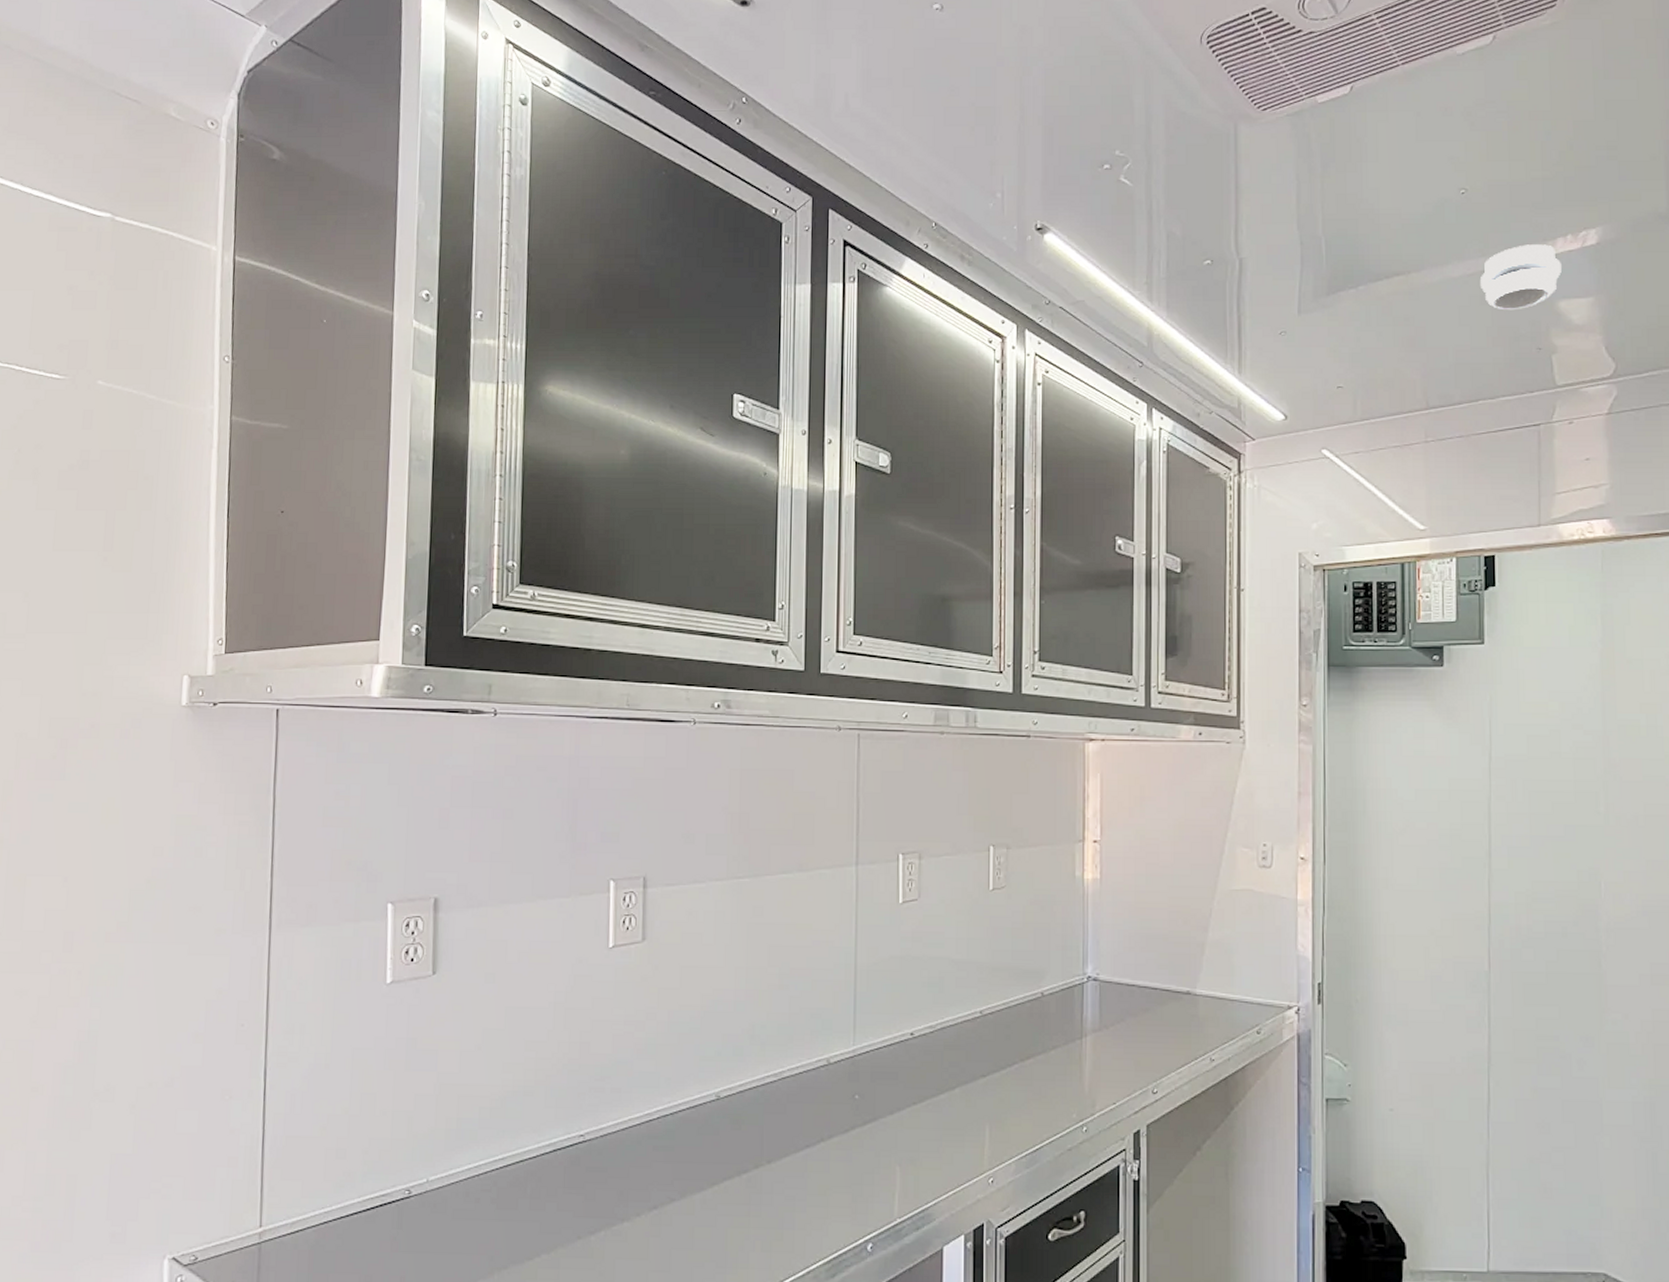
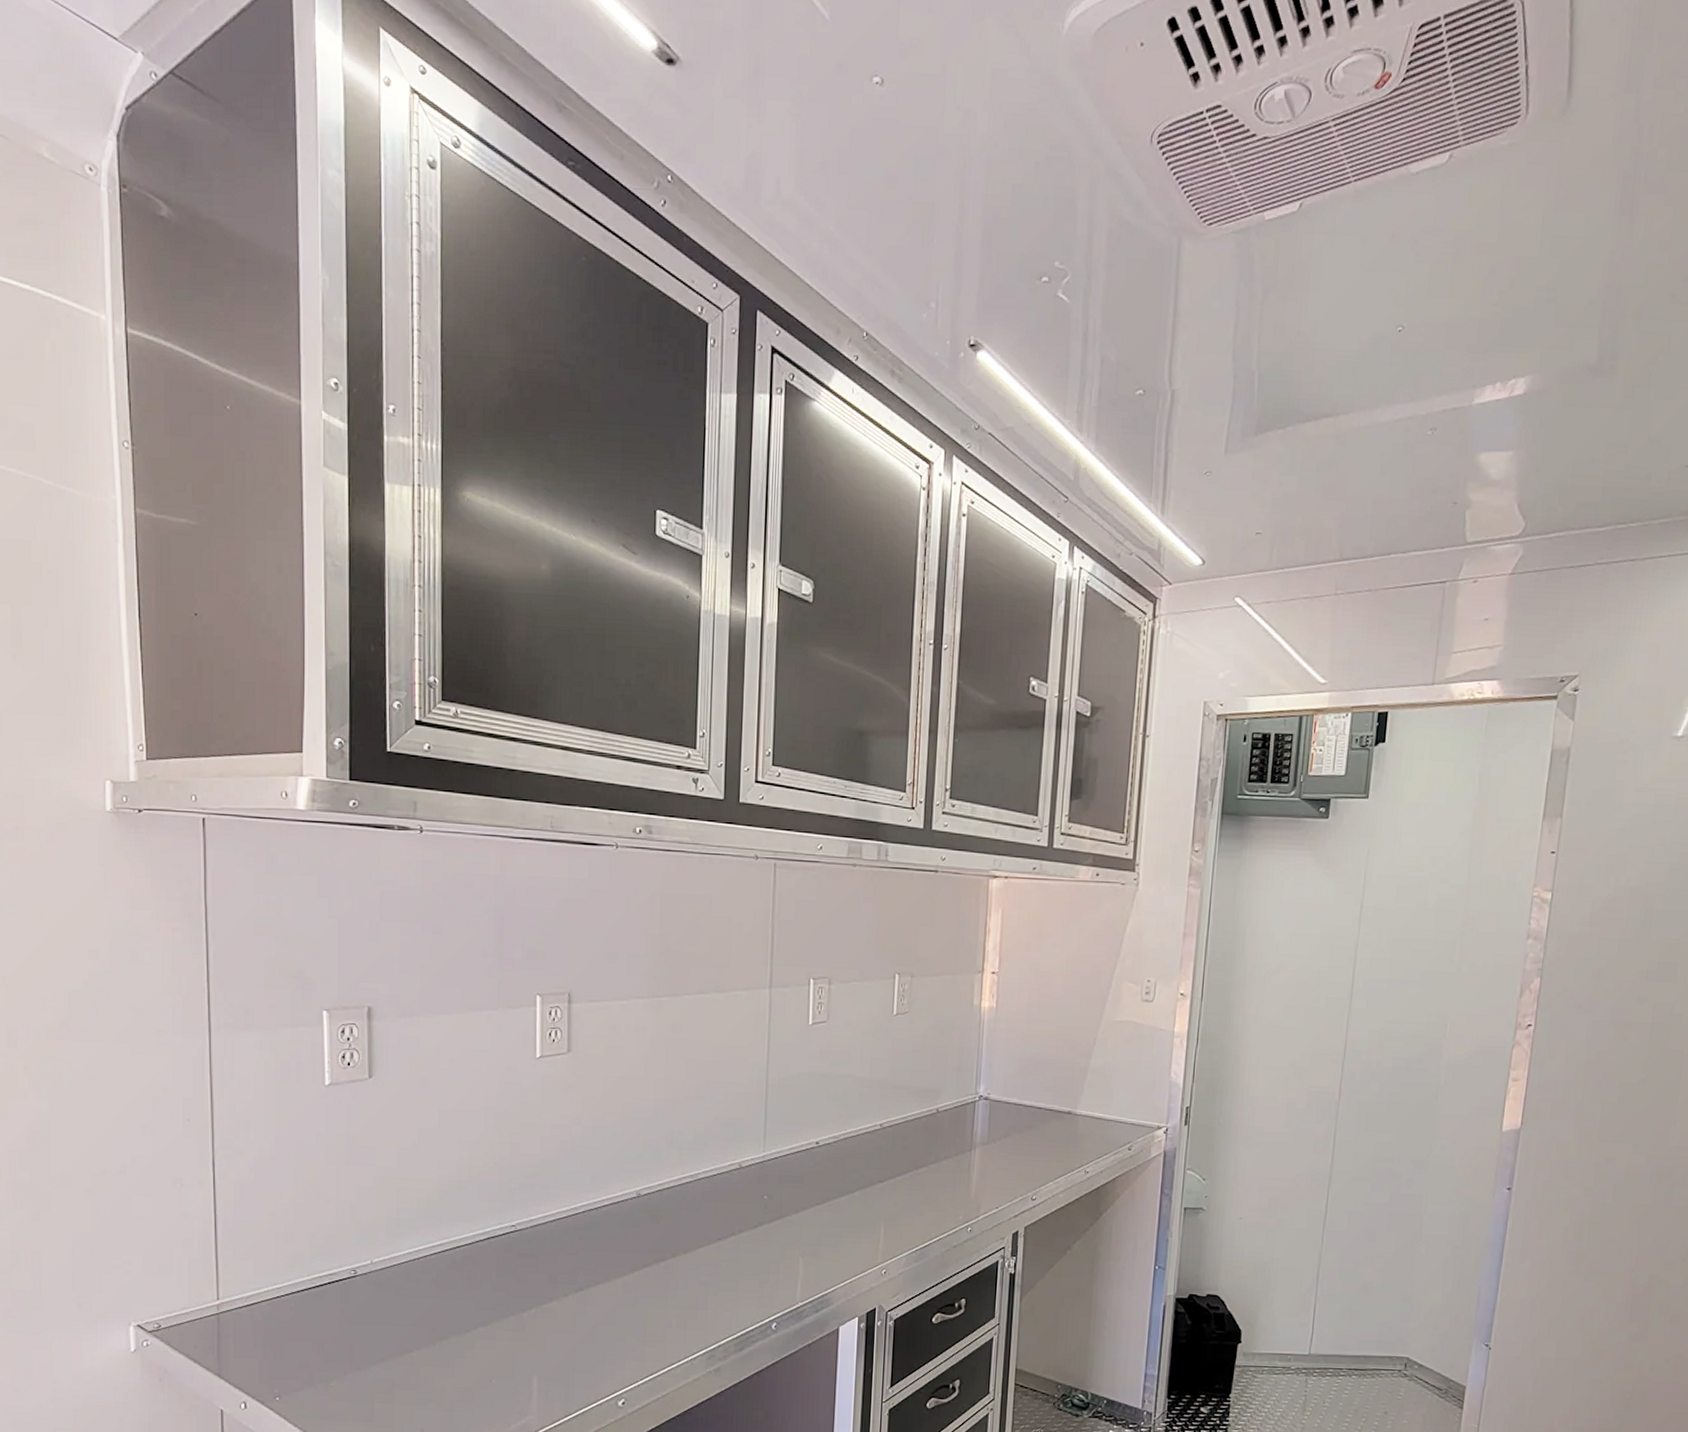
smoke detector: present [1479,244,1562,311] -> none [1405,391,1487,461]

